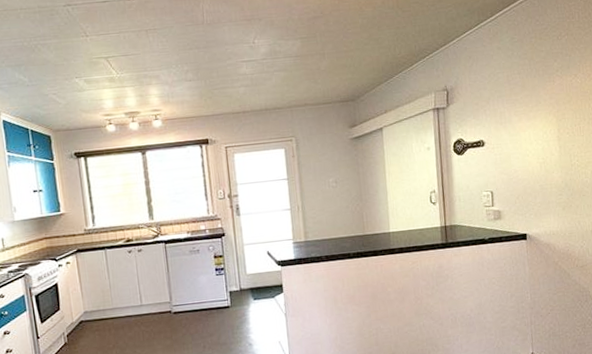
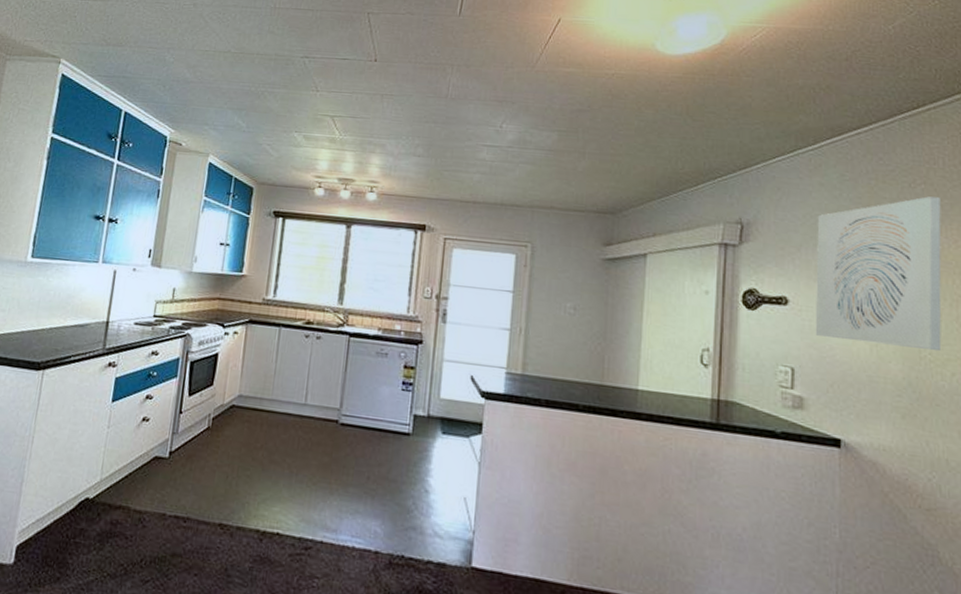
wall art: none [499,44,584,164] -> present [815,196,942,352]

